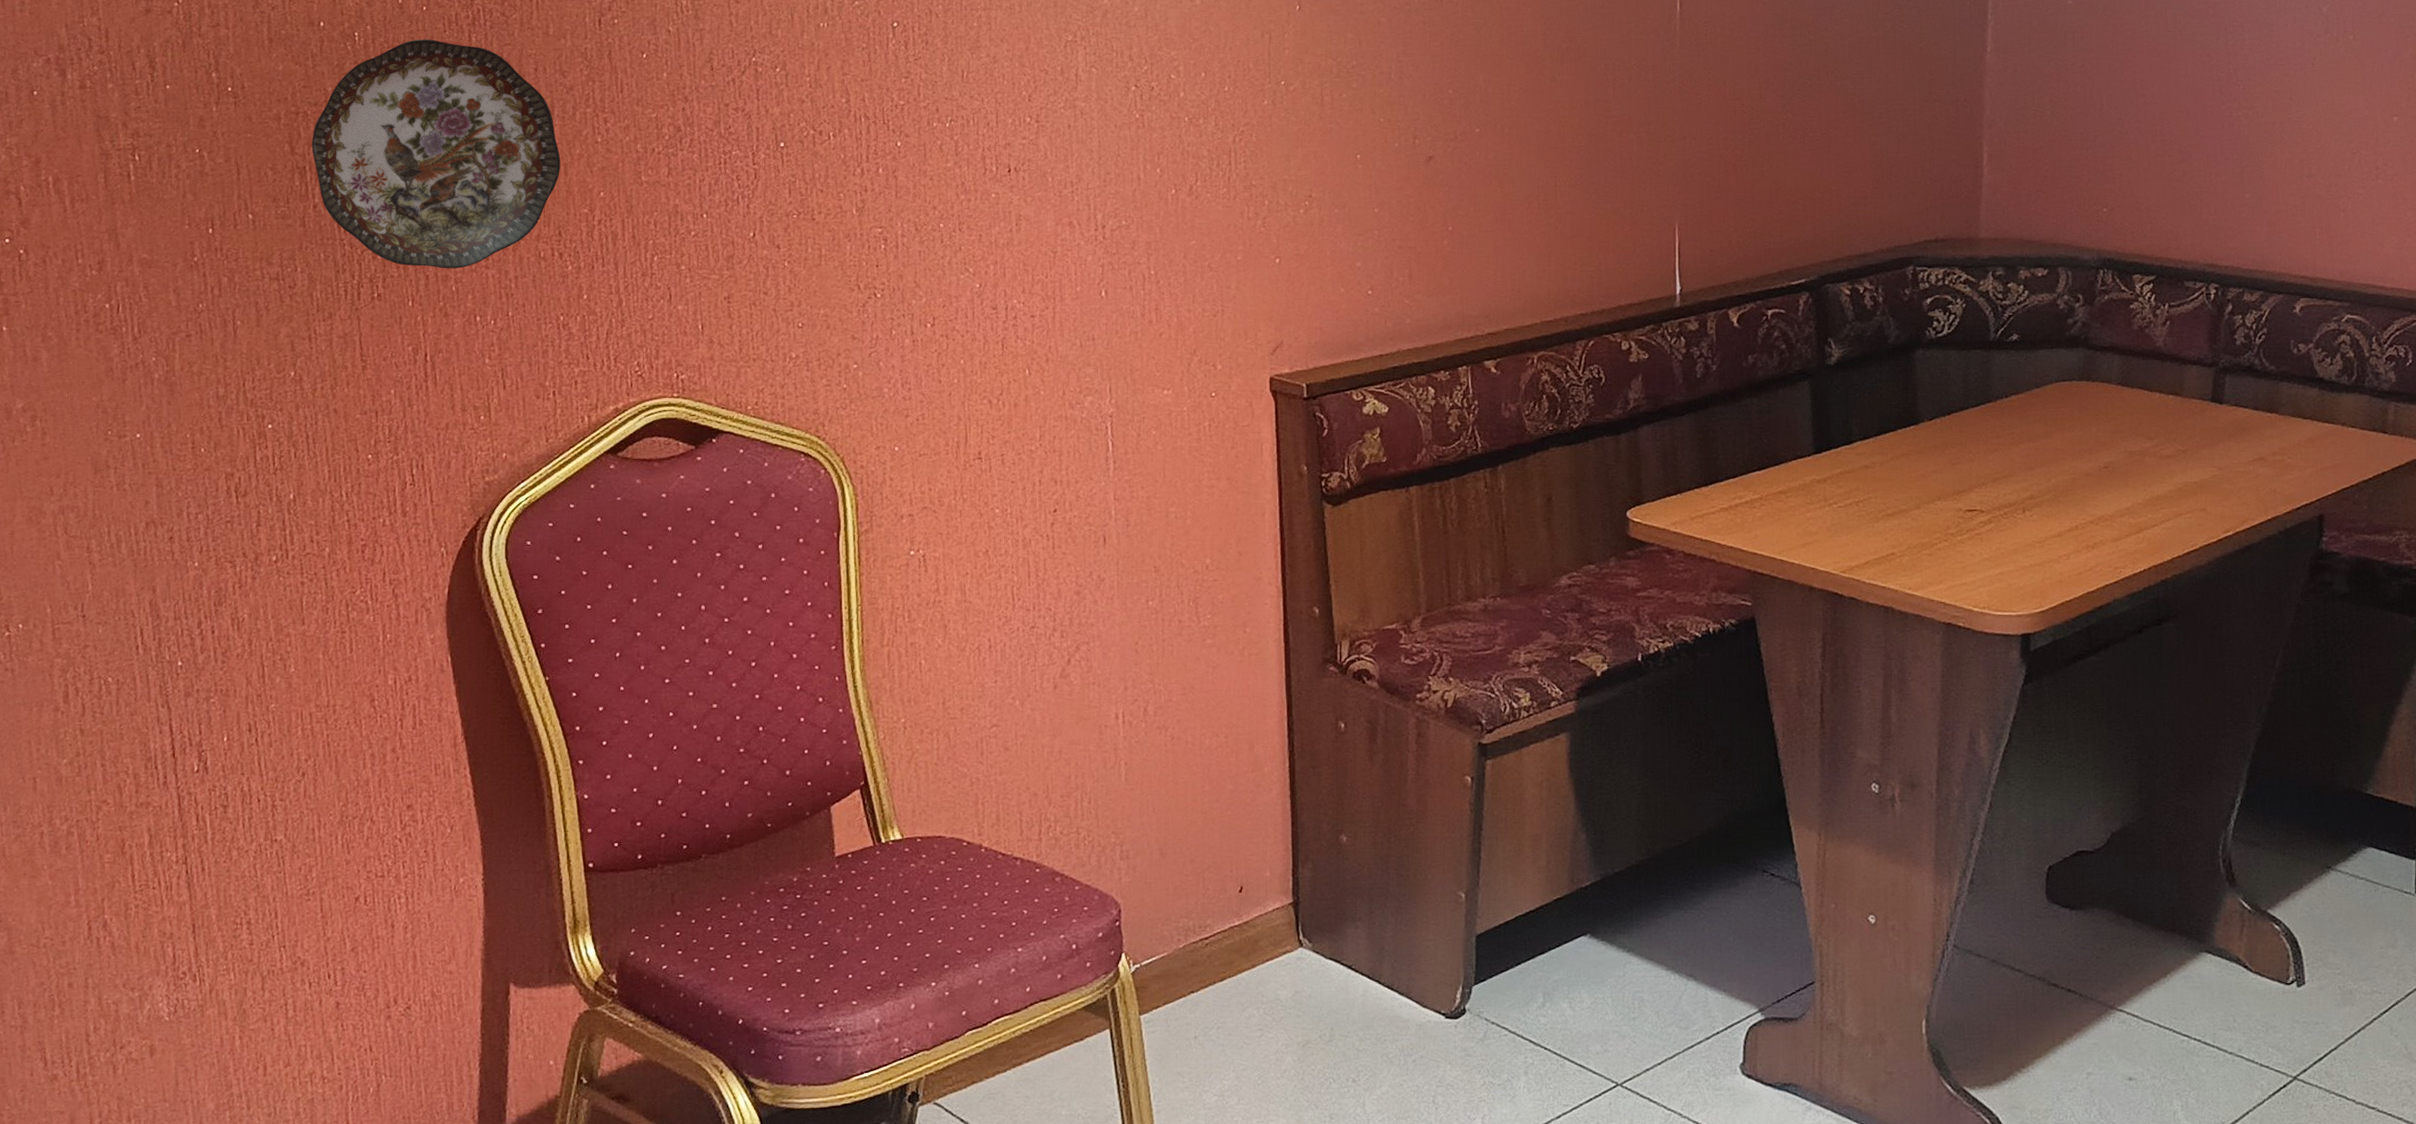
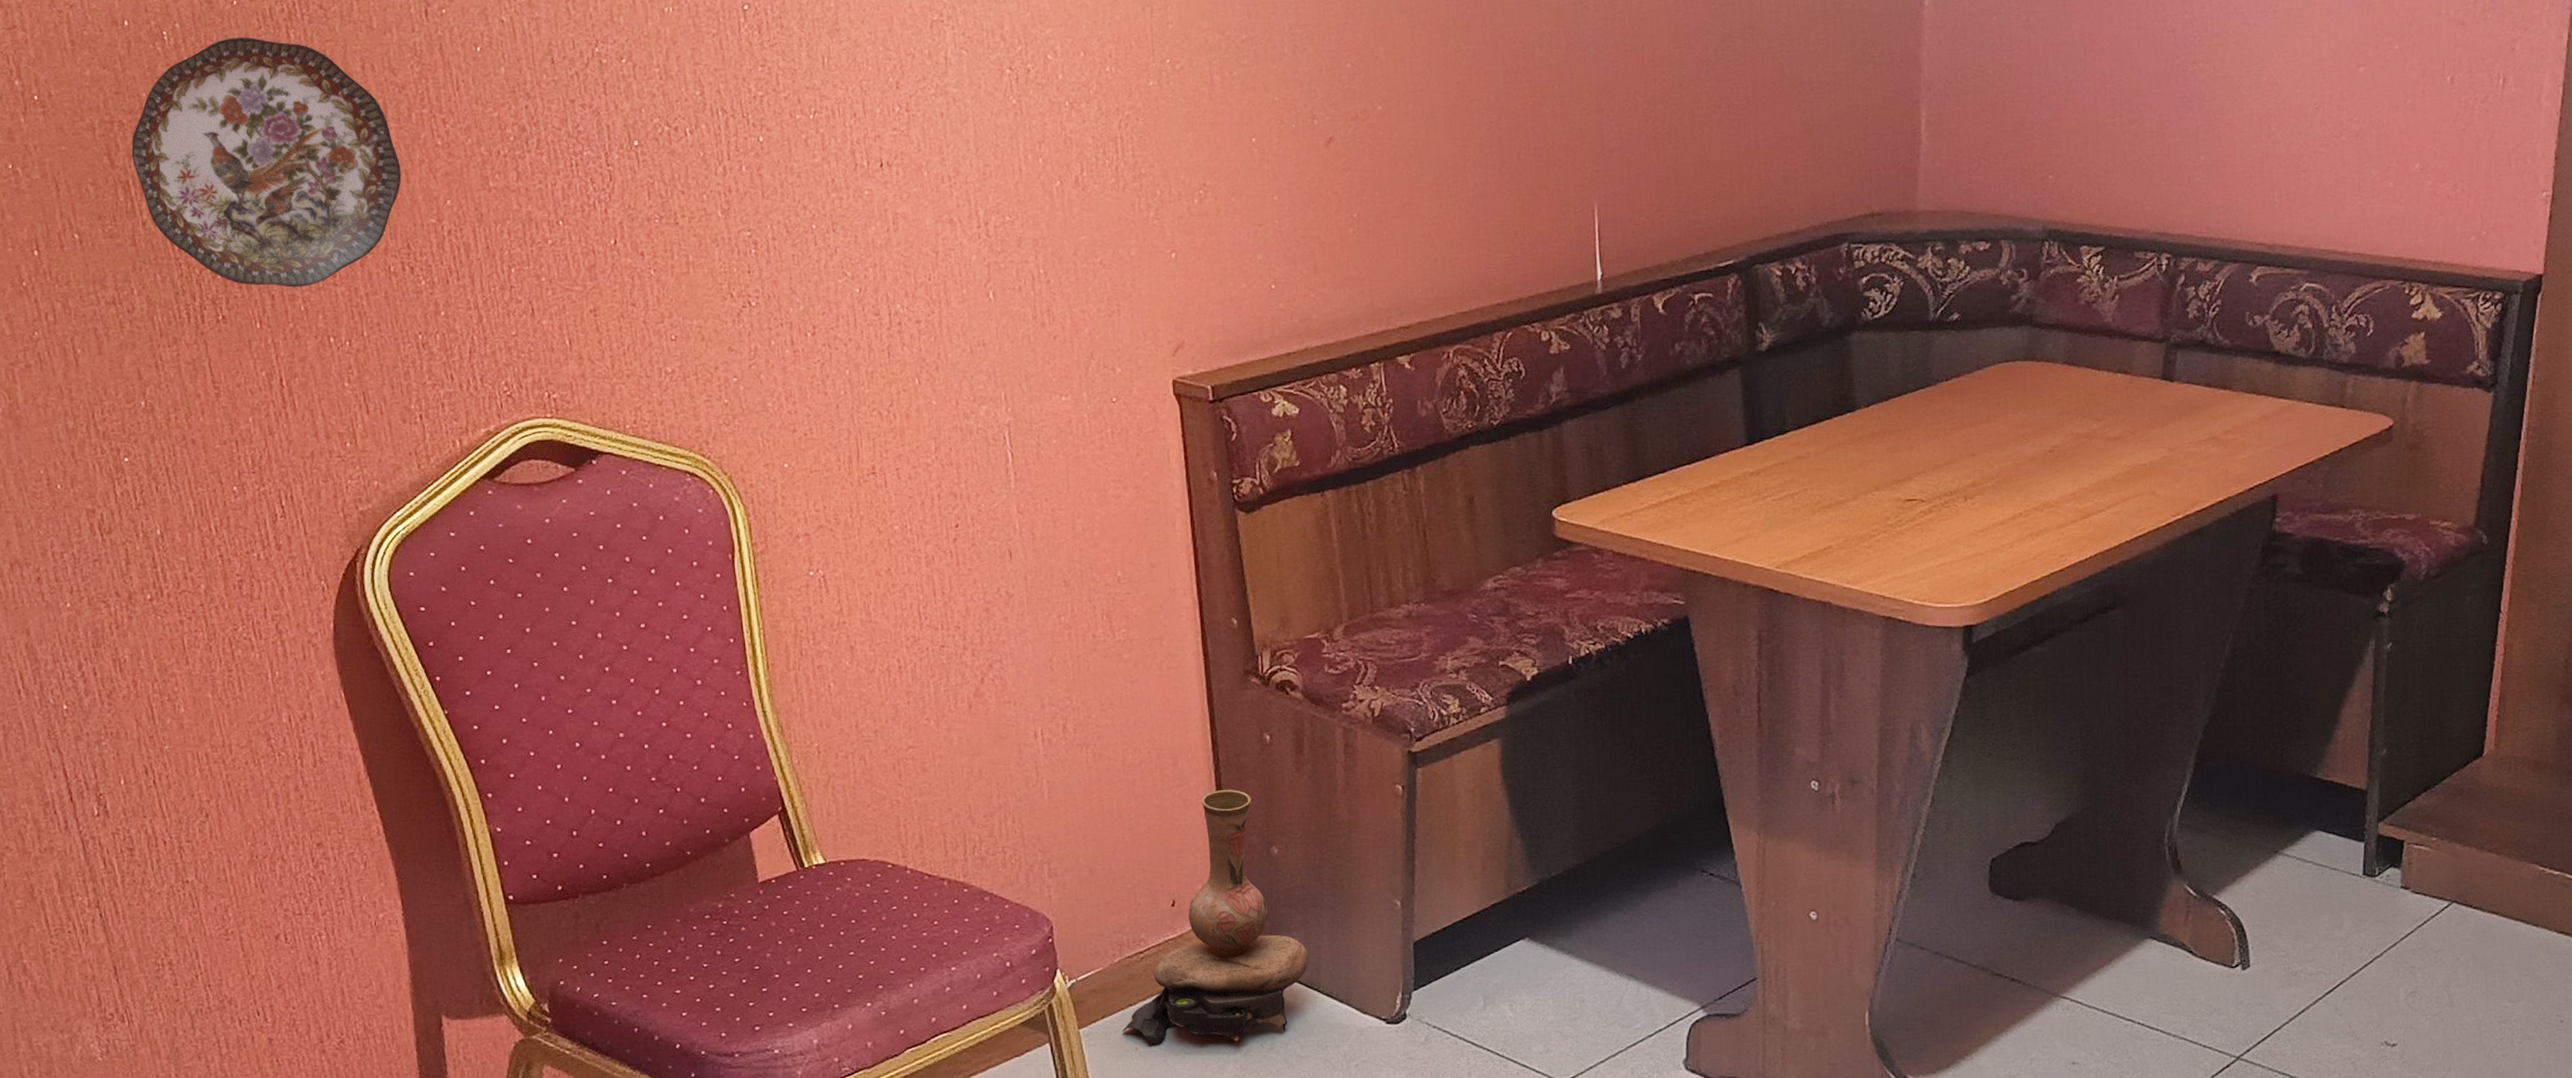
vase: none [1183,776,1373,1033] -> present [1122,790,1310,1045]

